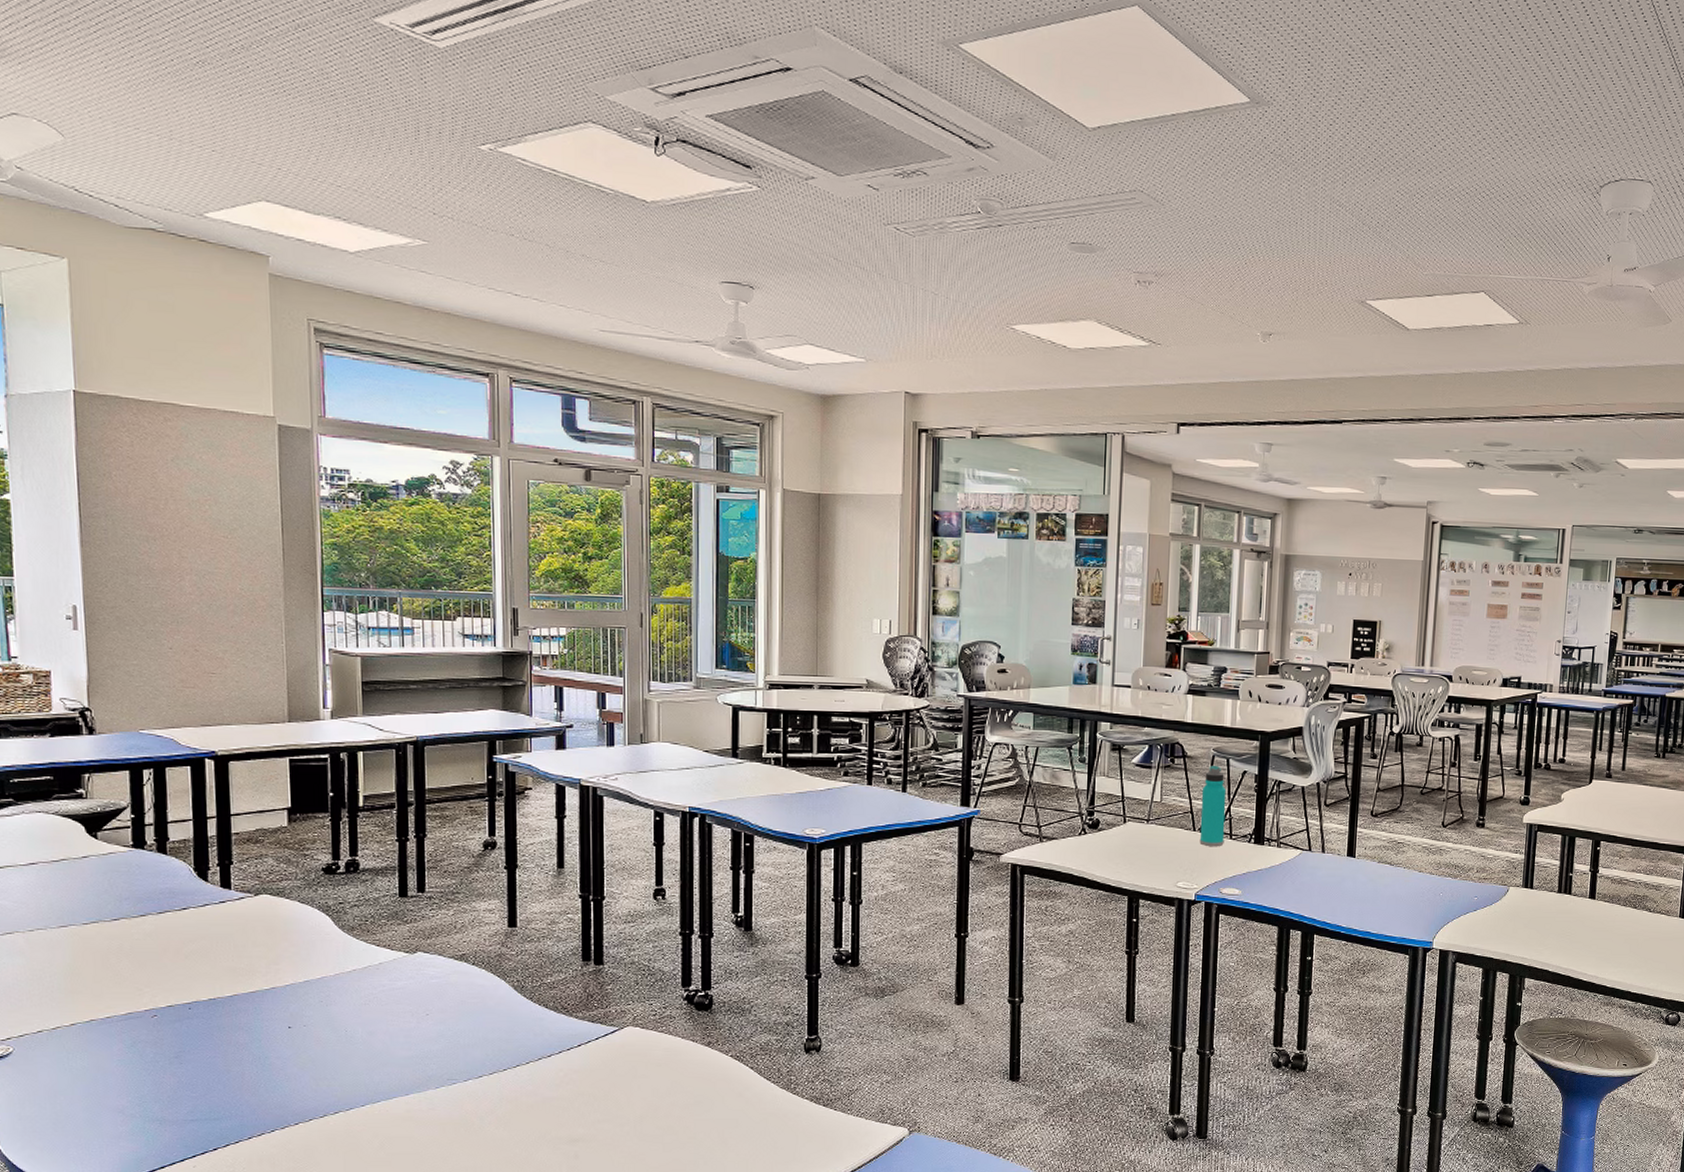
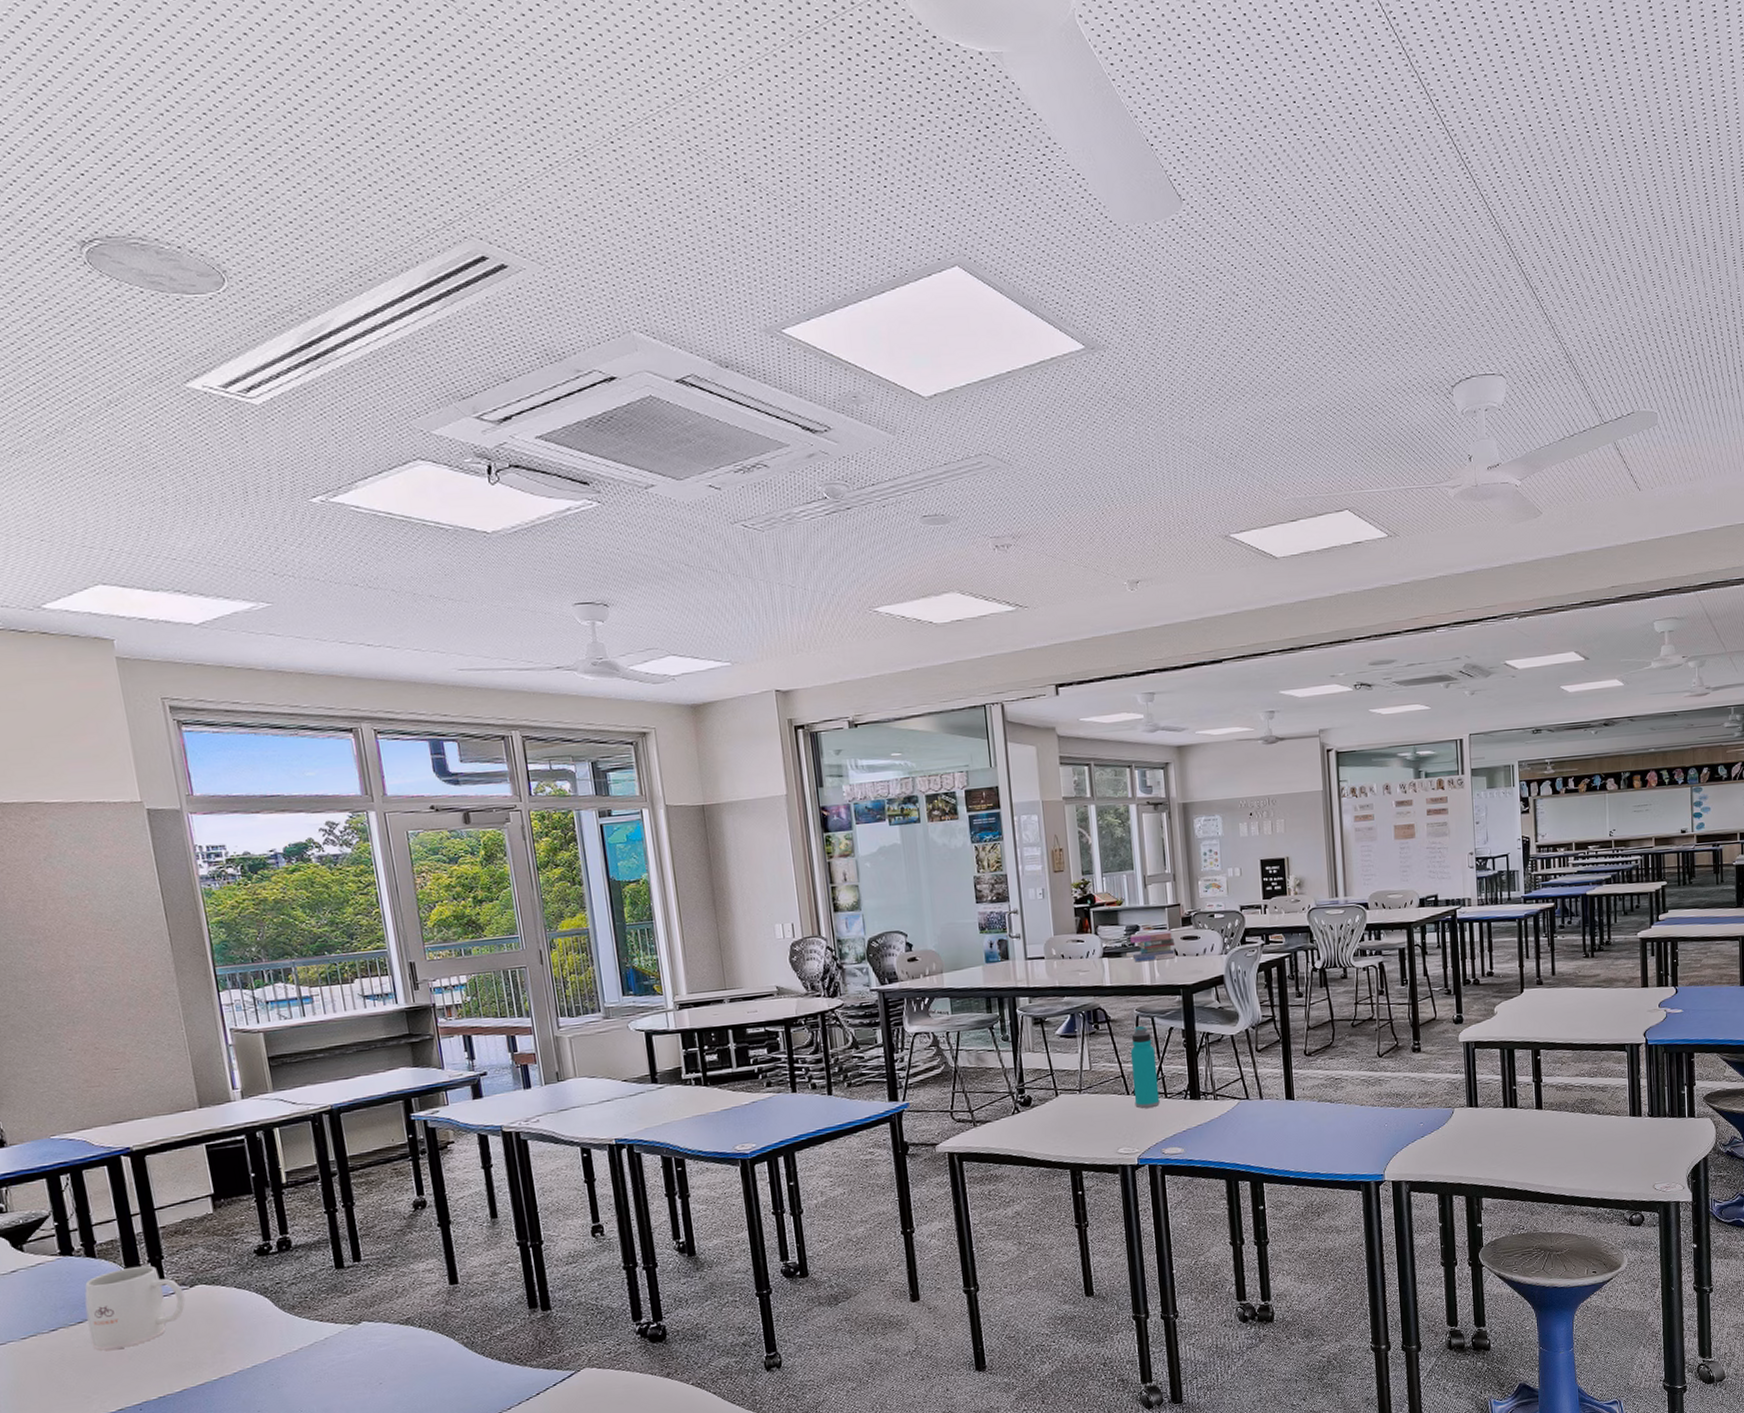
mug: none [149,869,248,946] -> present [84,1265,186,1351]
books: none [1211,676,1260,704] -> present [1126,931,1175,963]

